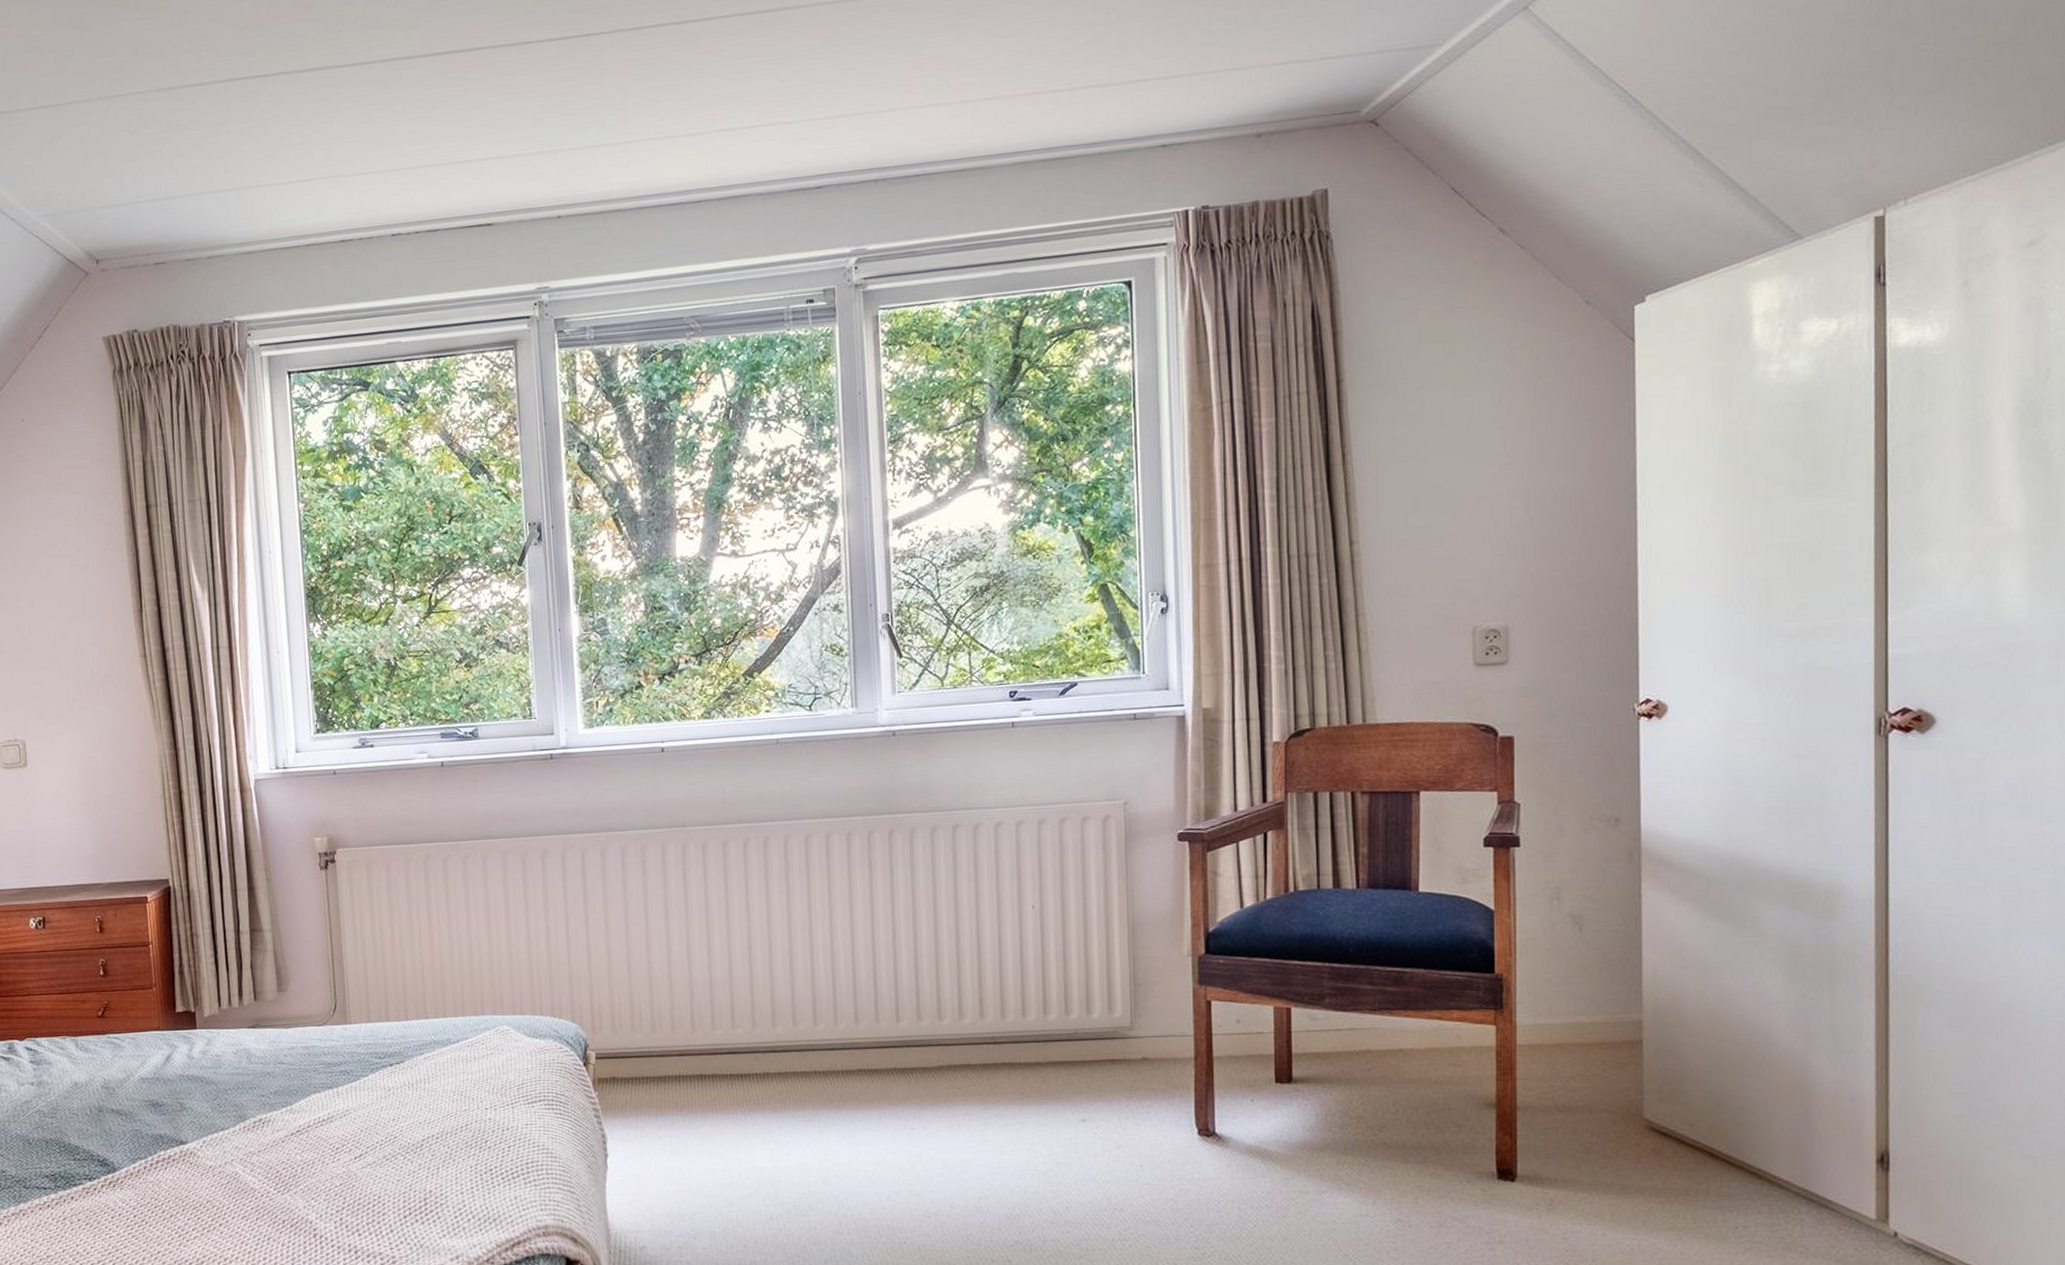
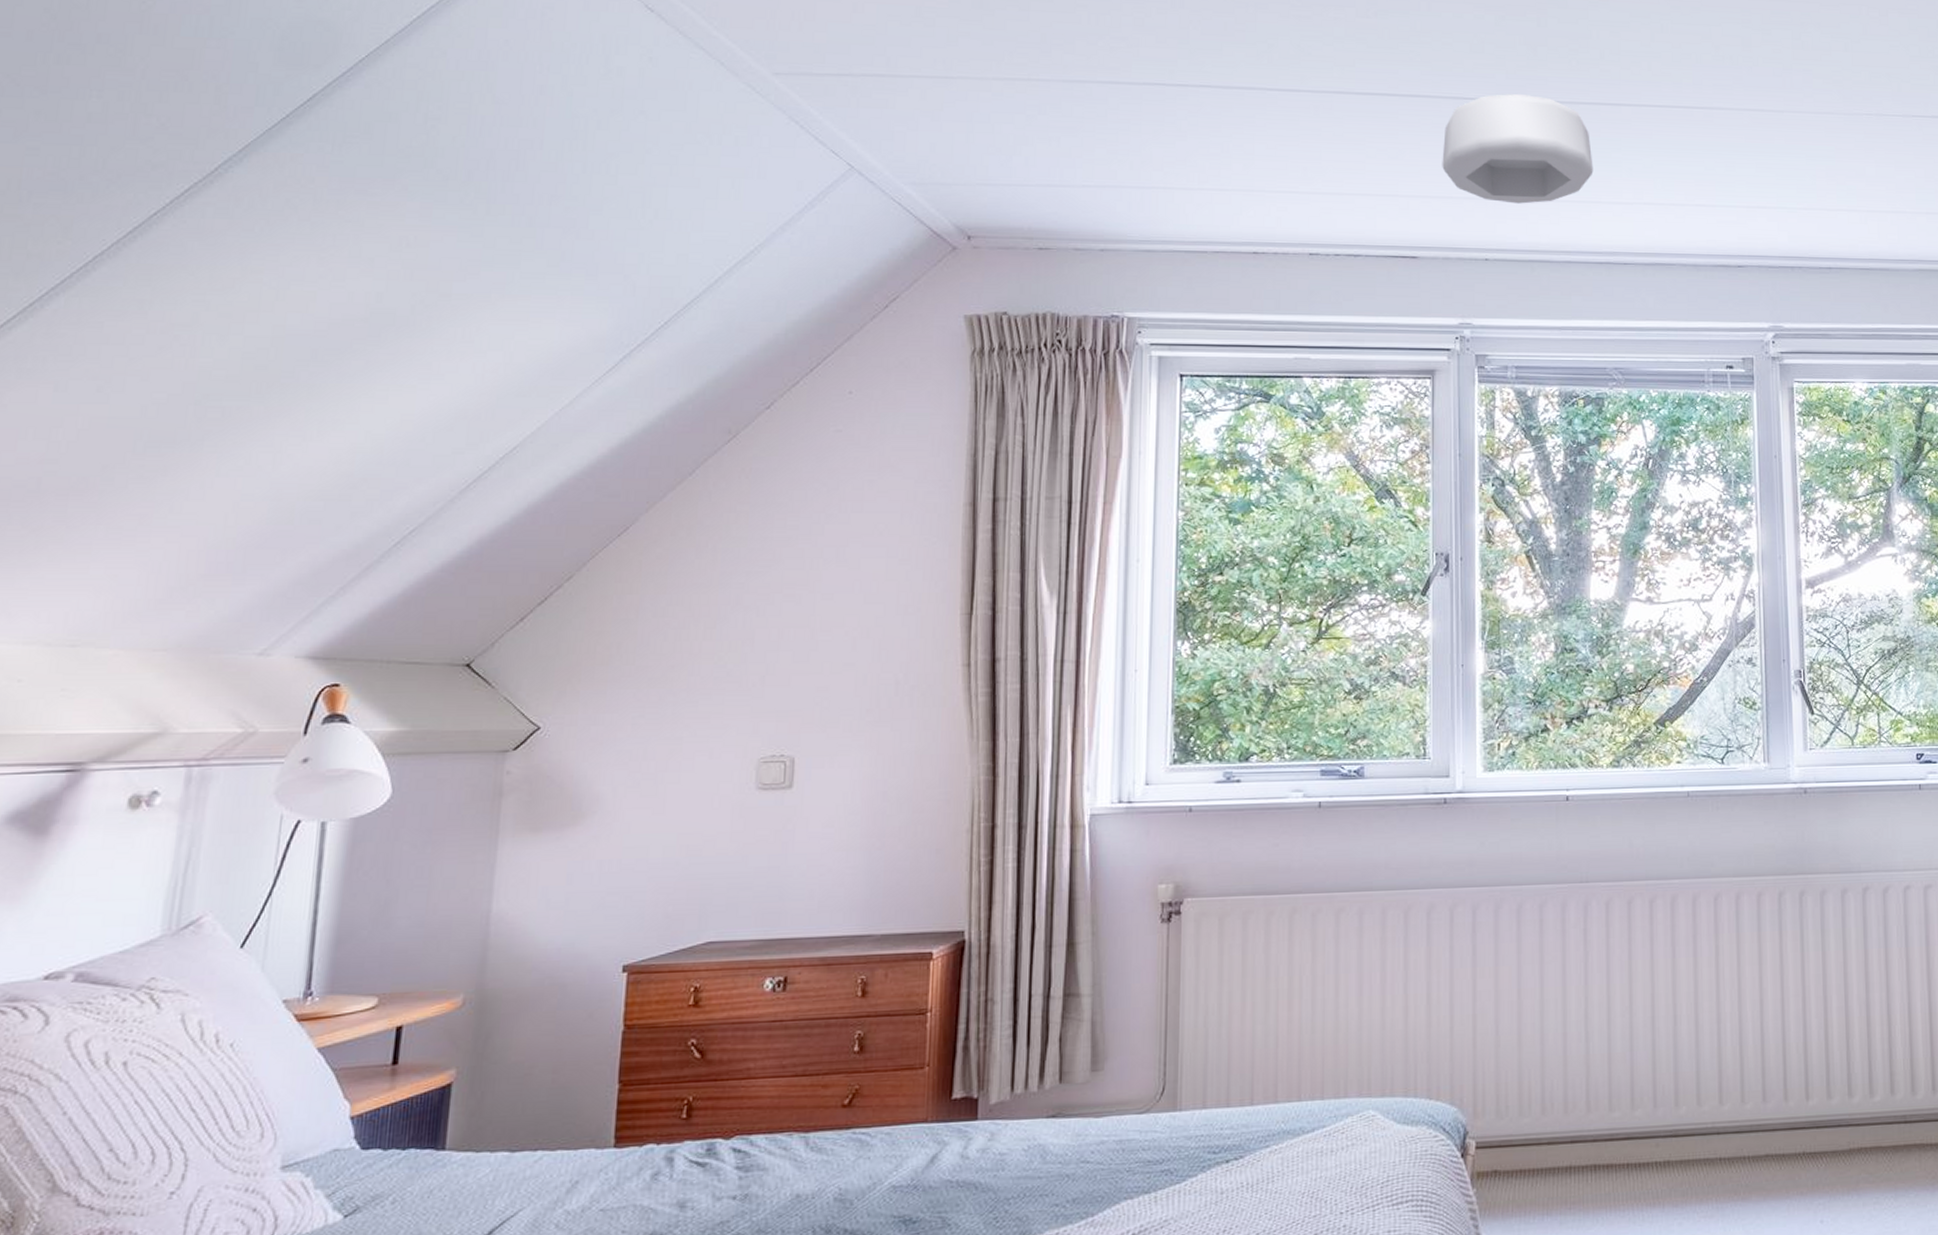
ceiling light: none [509,27,662,153] -> present [1442,93,1594,204]

